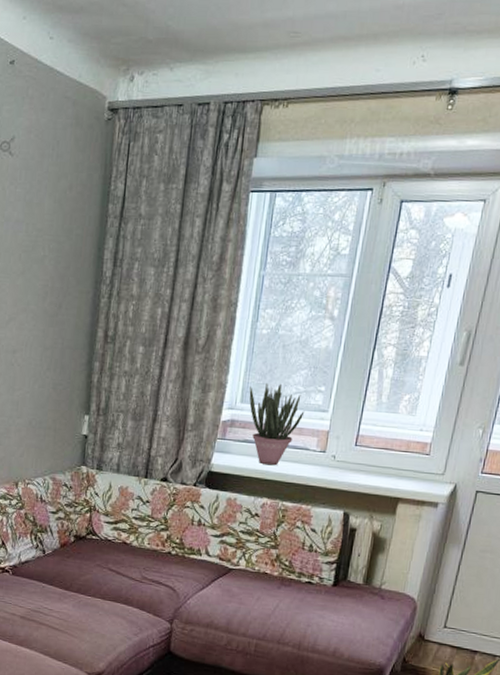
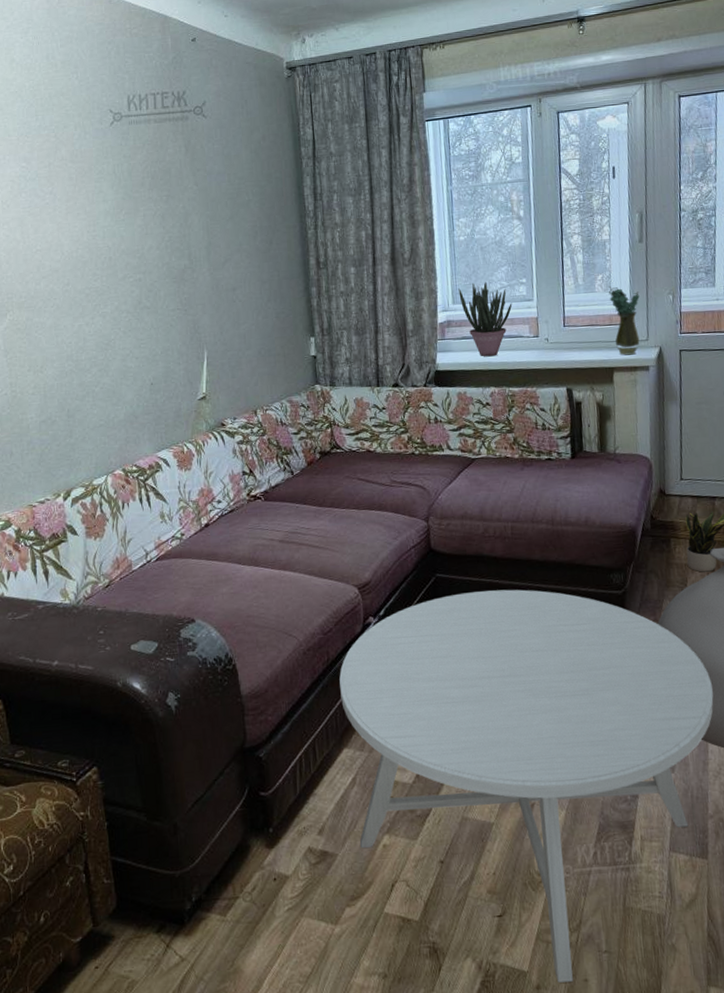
vase: none [407,408,447,488] -> present [608,286,640,355]

